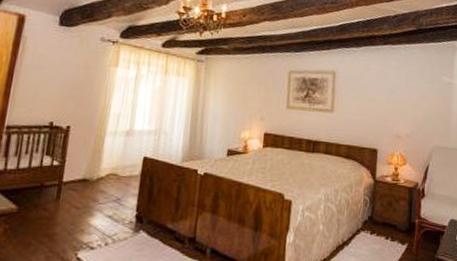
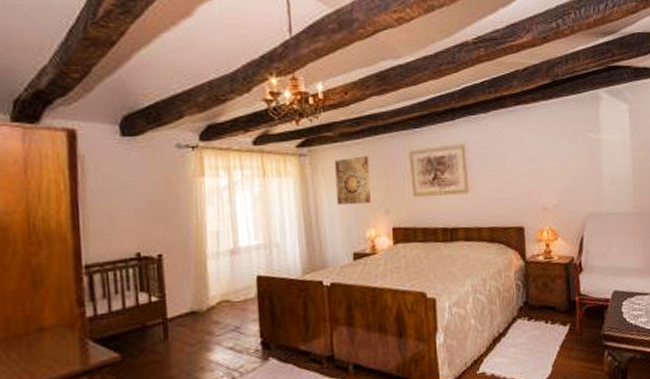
wall art: none [222,68,254,110] -> present [335,156,371,206]

